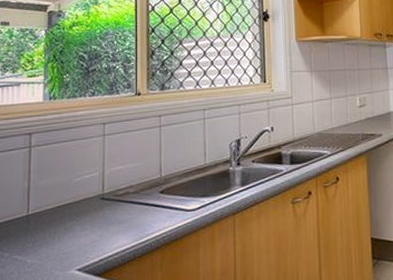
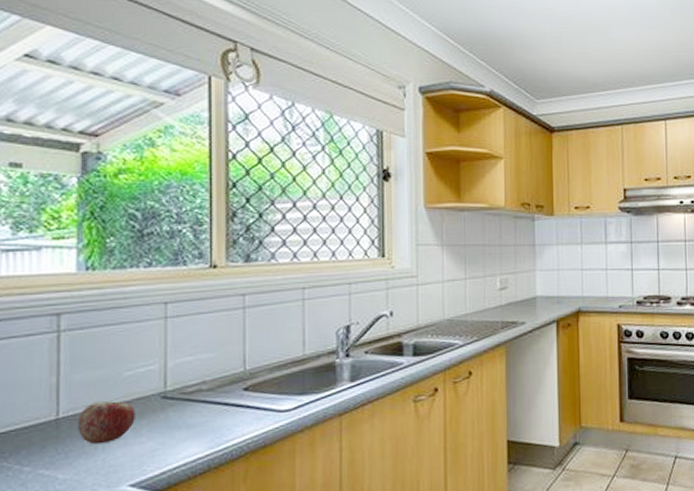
apple: none [41,201,82,236] -> present [77,401,135,445]

